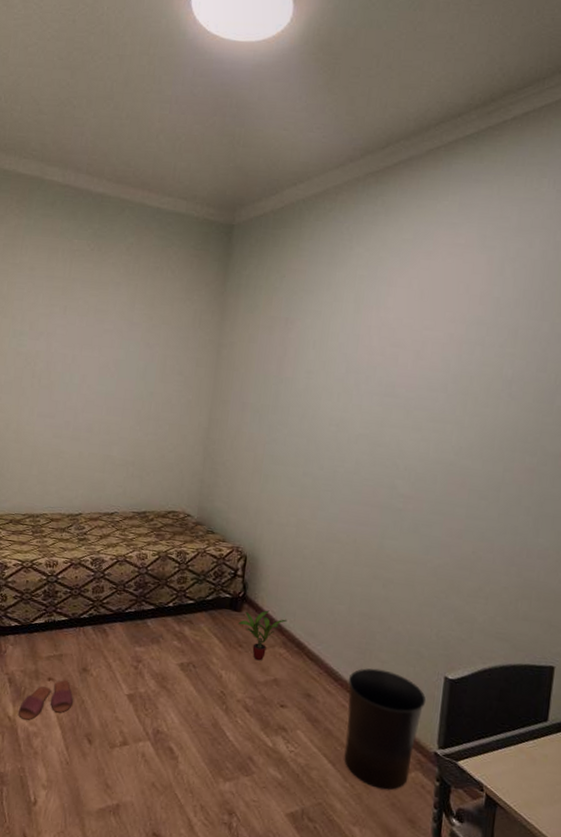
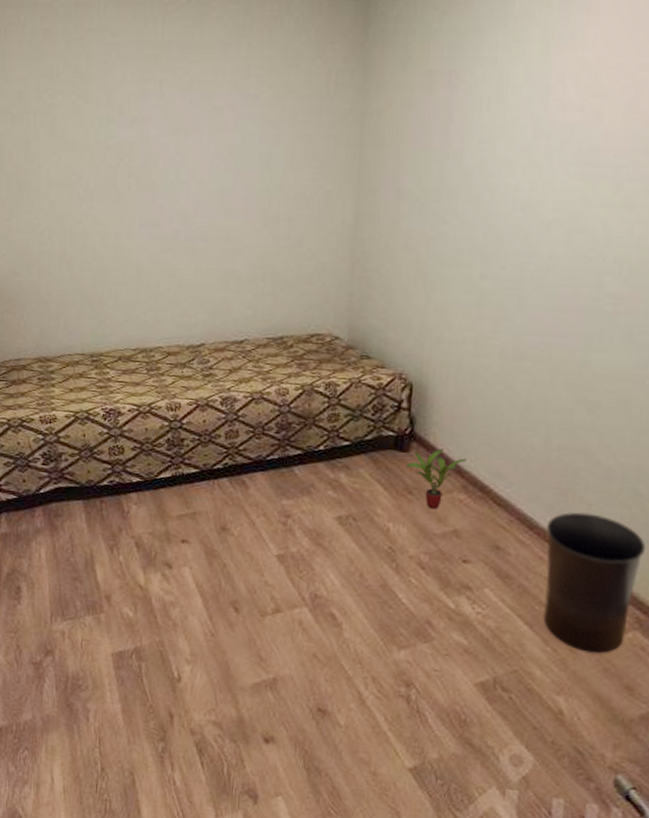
slippers: present [18,679,74,720] -> none [151,540,214,589]

